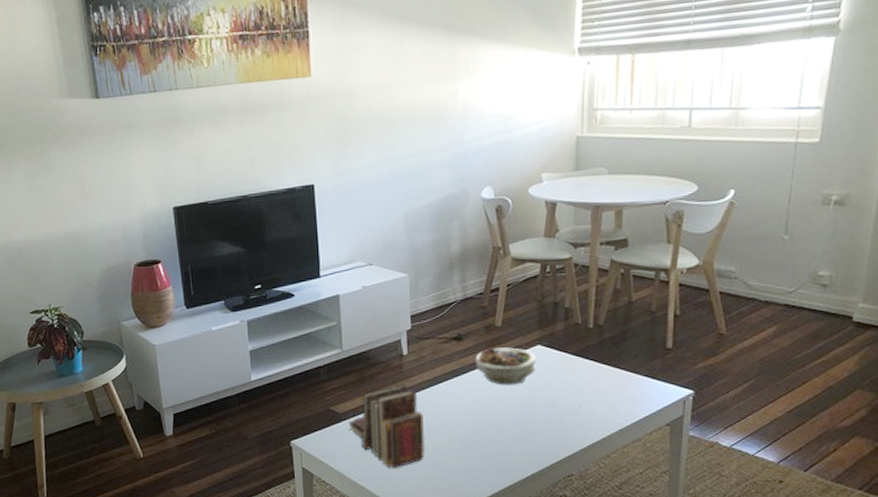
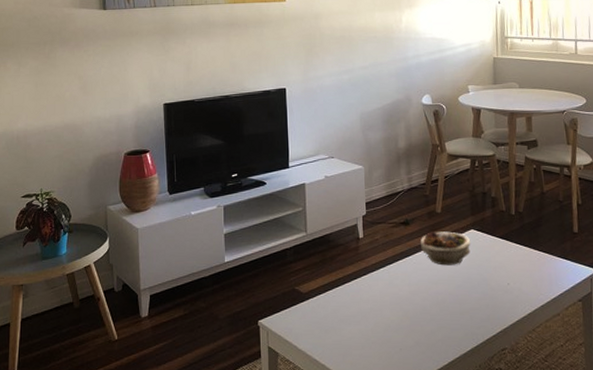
book: present [348,383,425,468] -> none [311,264,379,346]

